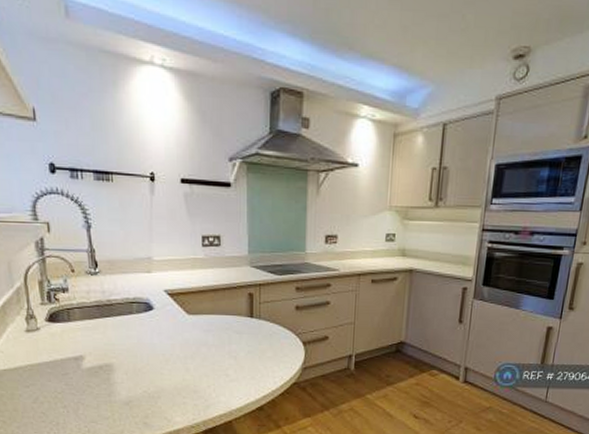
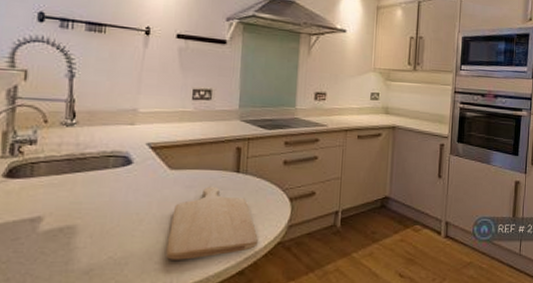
chopping board: none [192,330,274,396] -> present [166,186,258,260]

